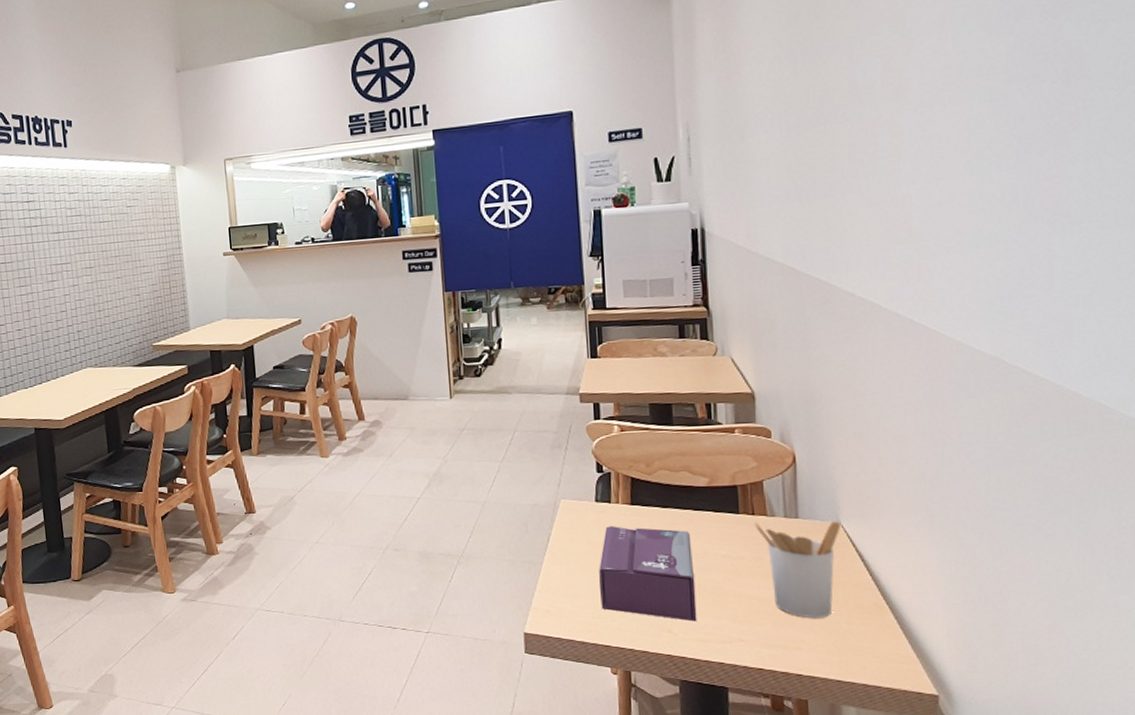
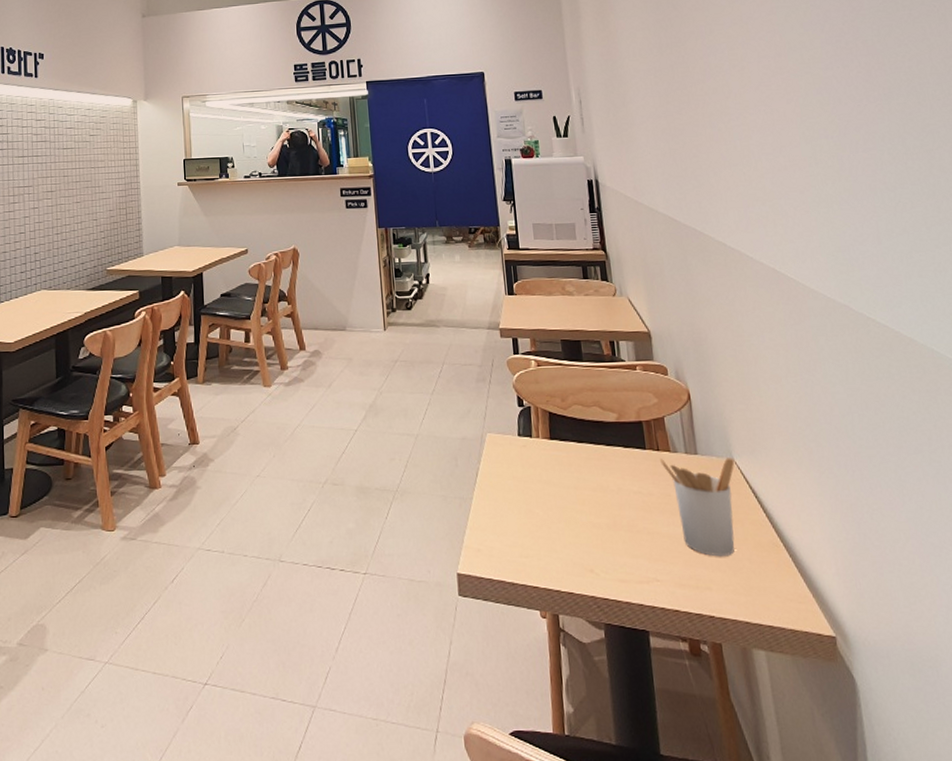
tissue box: present [599,526,697,622] -> none [524,461,616,561]

